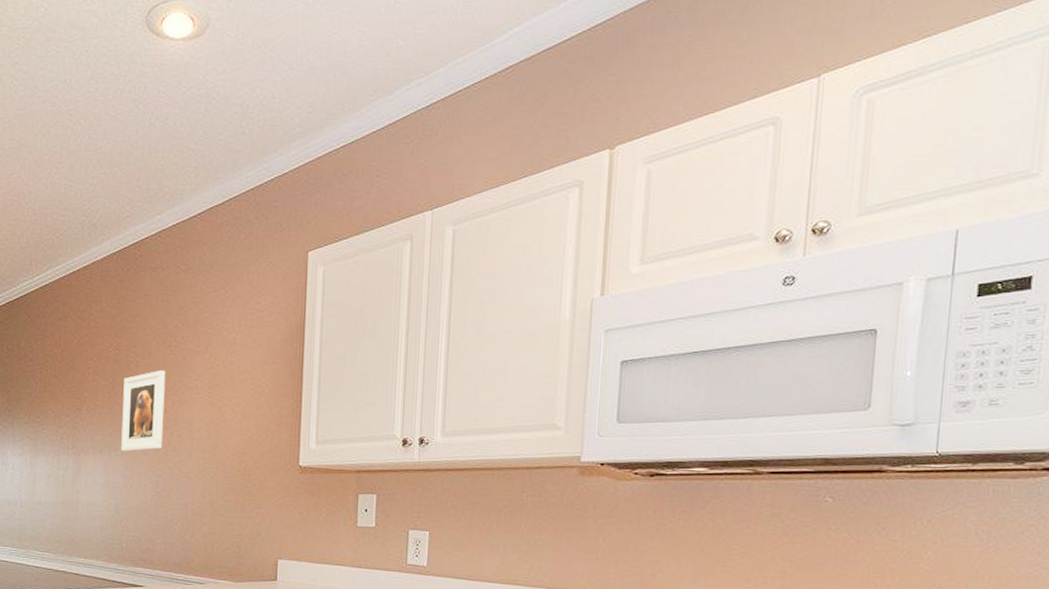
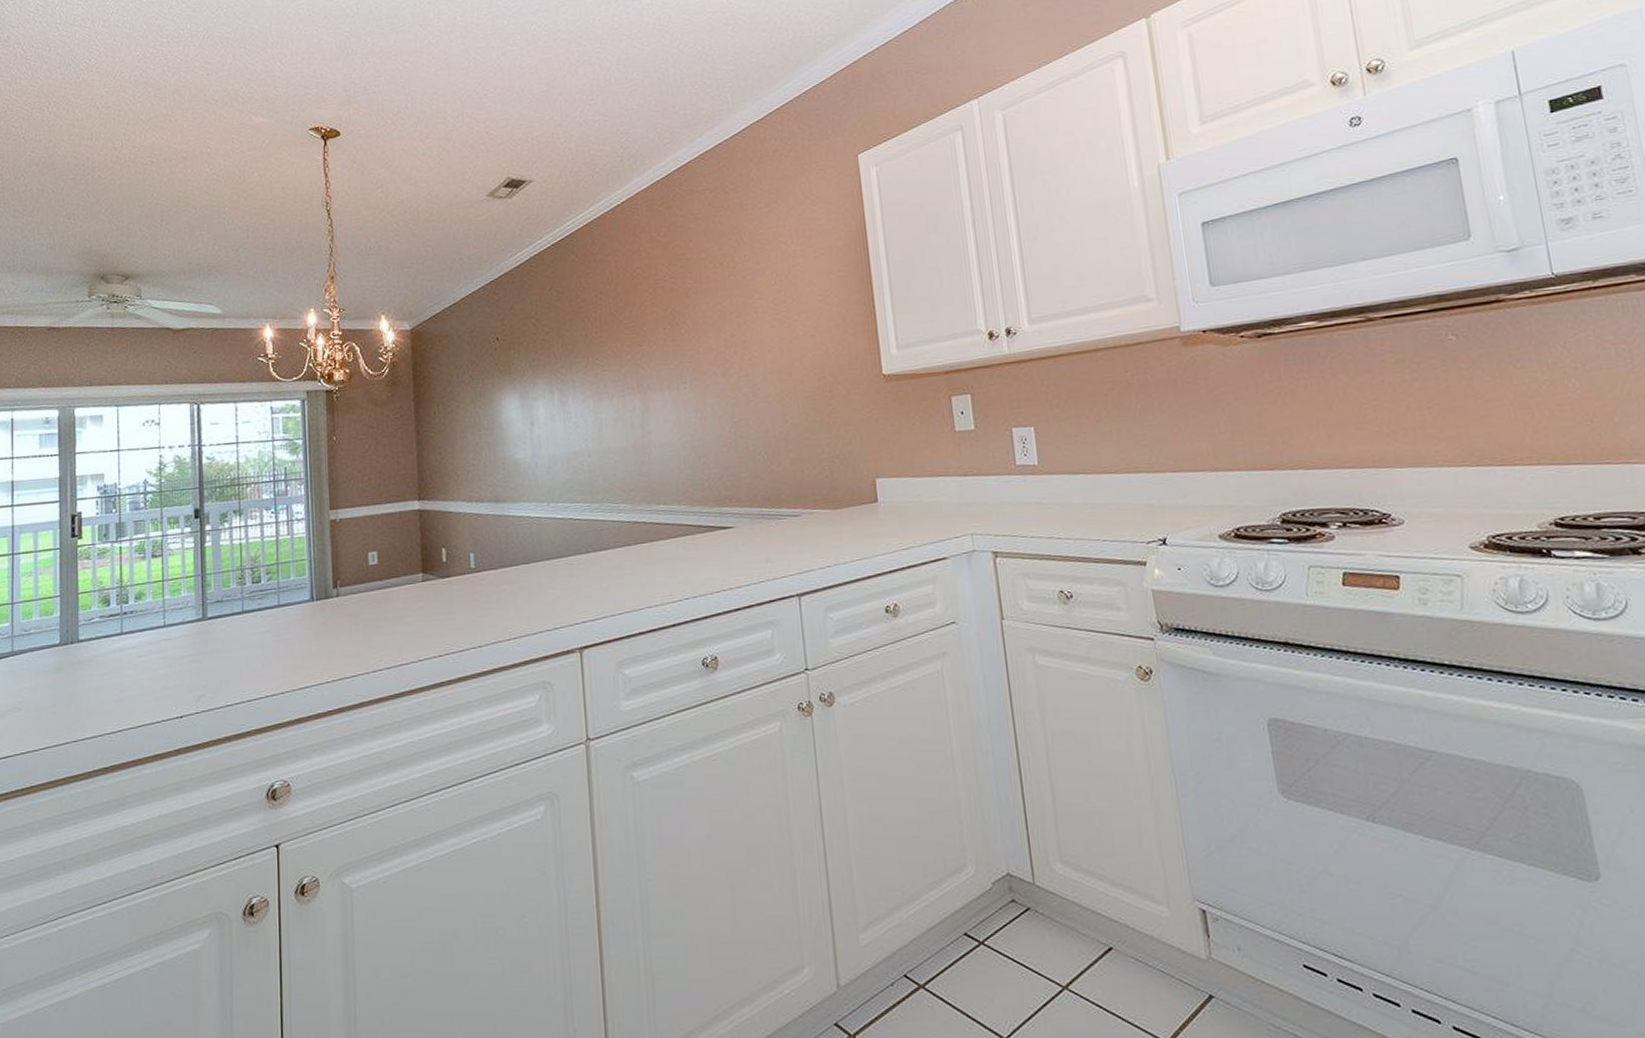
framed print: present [121,371,166,452] -> none [683,293,734,384]

